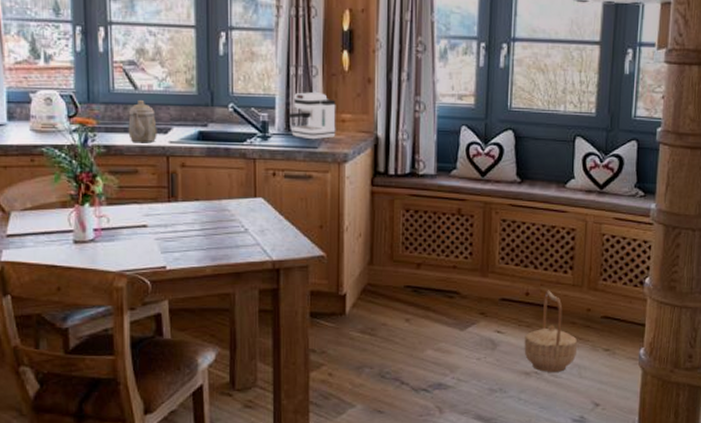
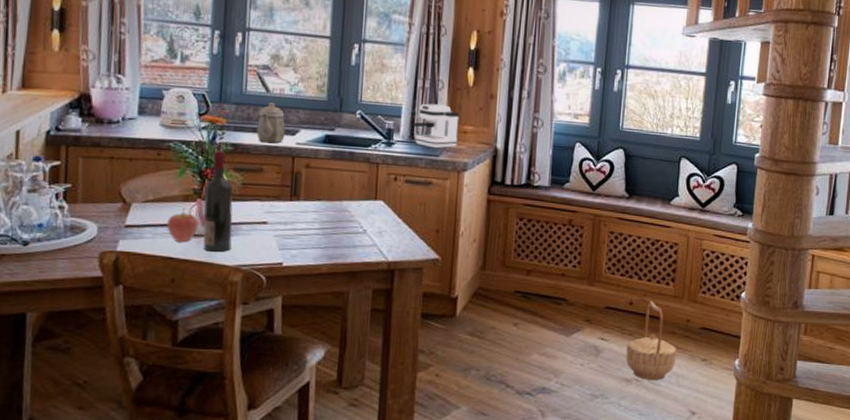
fruit: none [47,214,78,250] -> present [167,207,198,243]
wine bottle: none [81,154,113,259] -> present [203,150,233,253]

